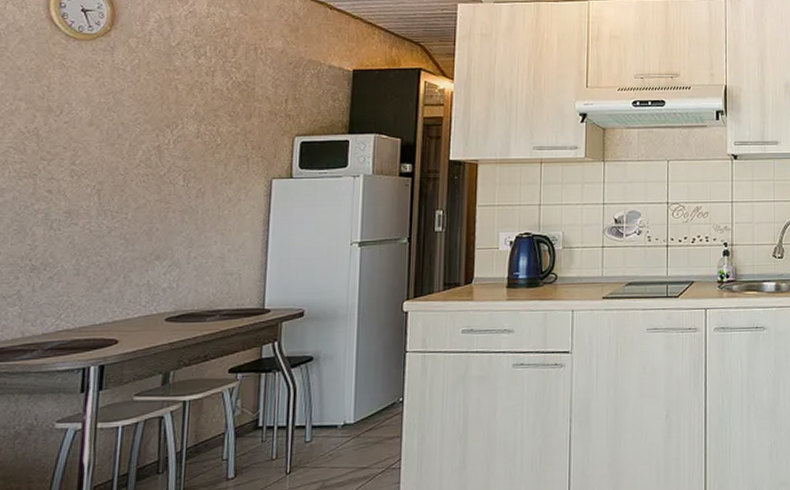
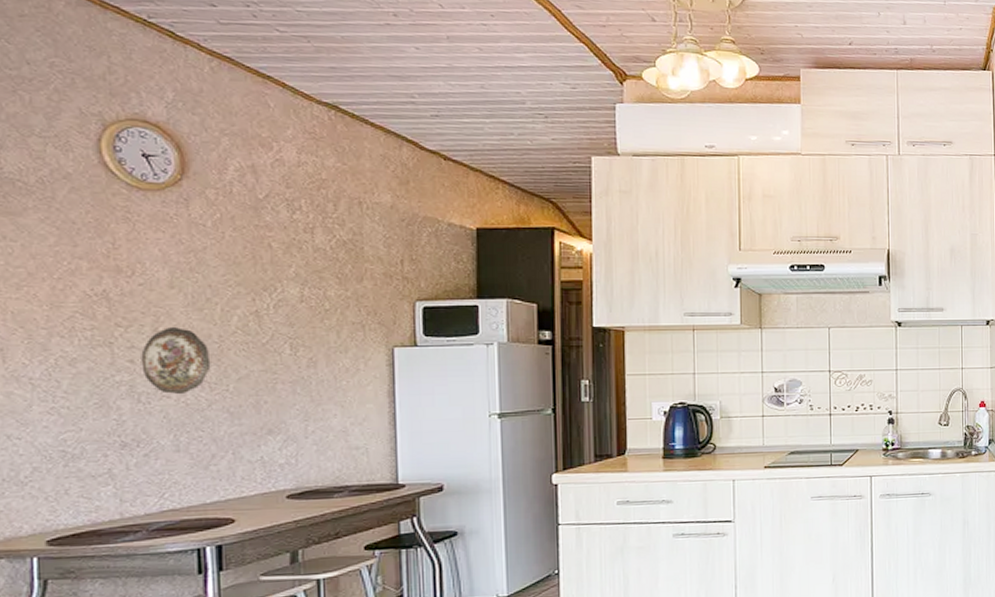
decorative plate: none [57,161,115,223] -> present [141,327,211,395]

